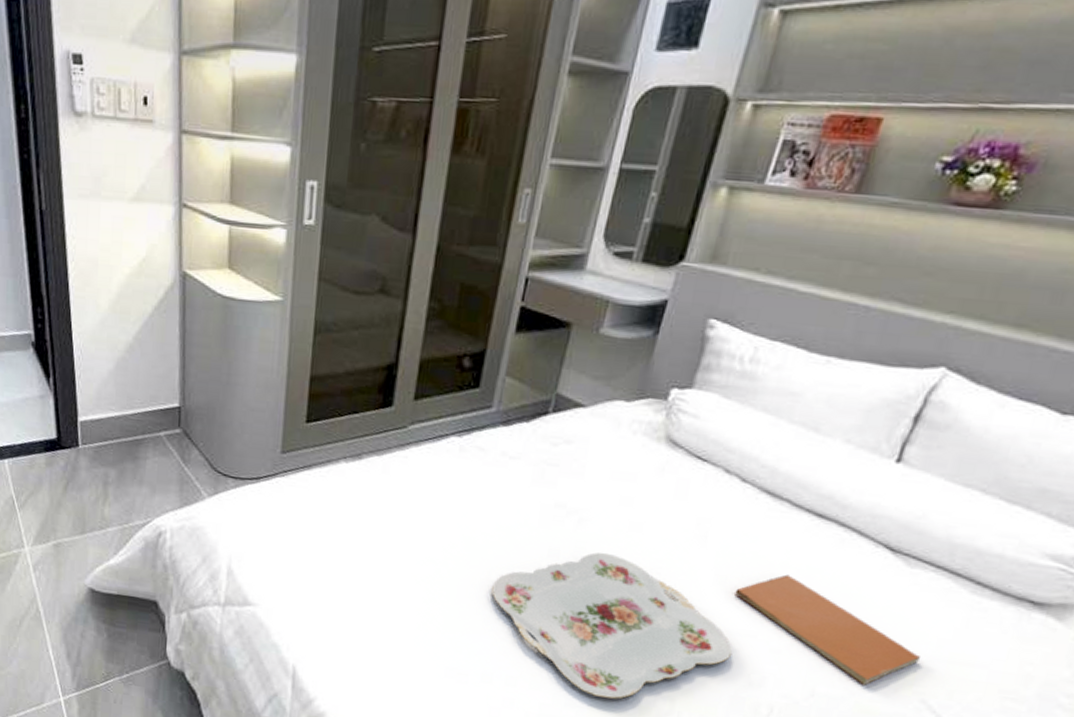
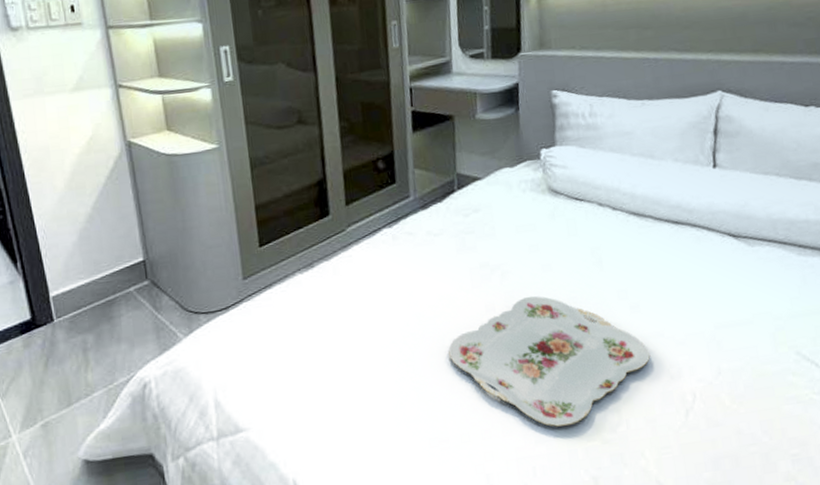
book: present [735,574,920,685] -> none [636,276,783,353]

